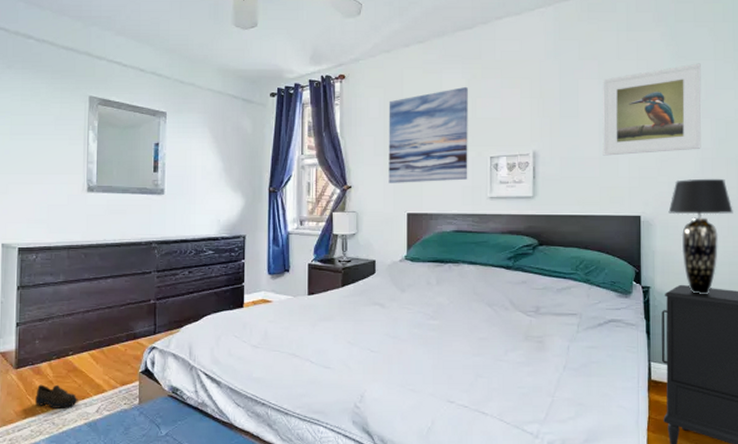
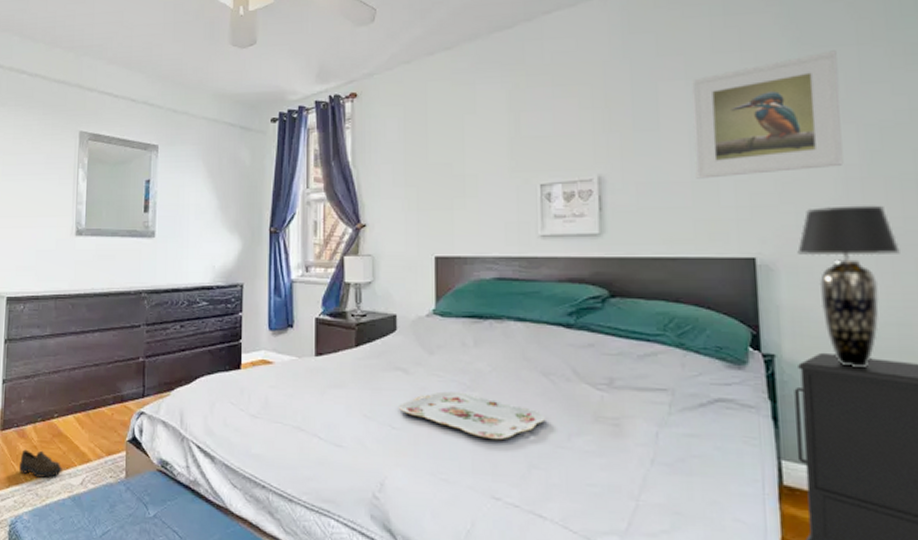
serving tray: none [377,321,488,357] -> present [399,391,545,440]
wall art: present [388,86,468,183] -> none [410,98,512,220]

